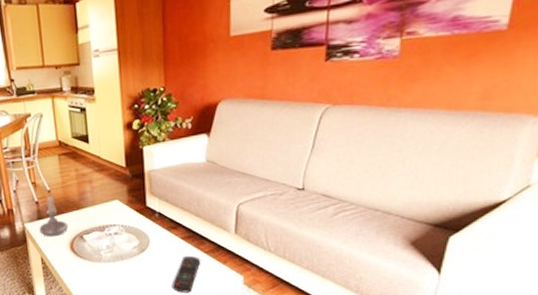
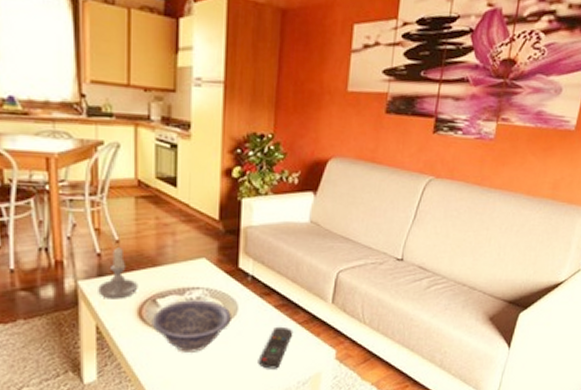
decorative bowl: none [81,234,145,278] -> present [151,298,231,352]

